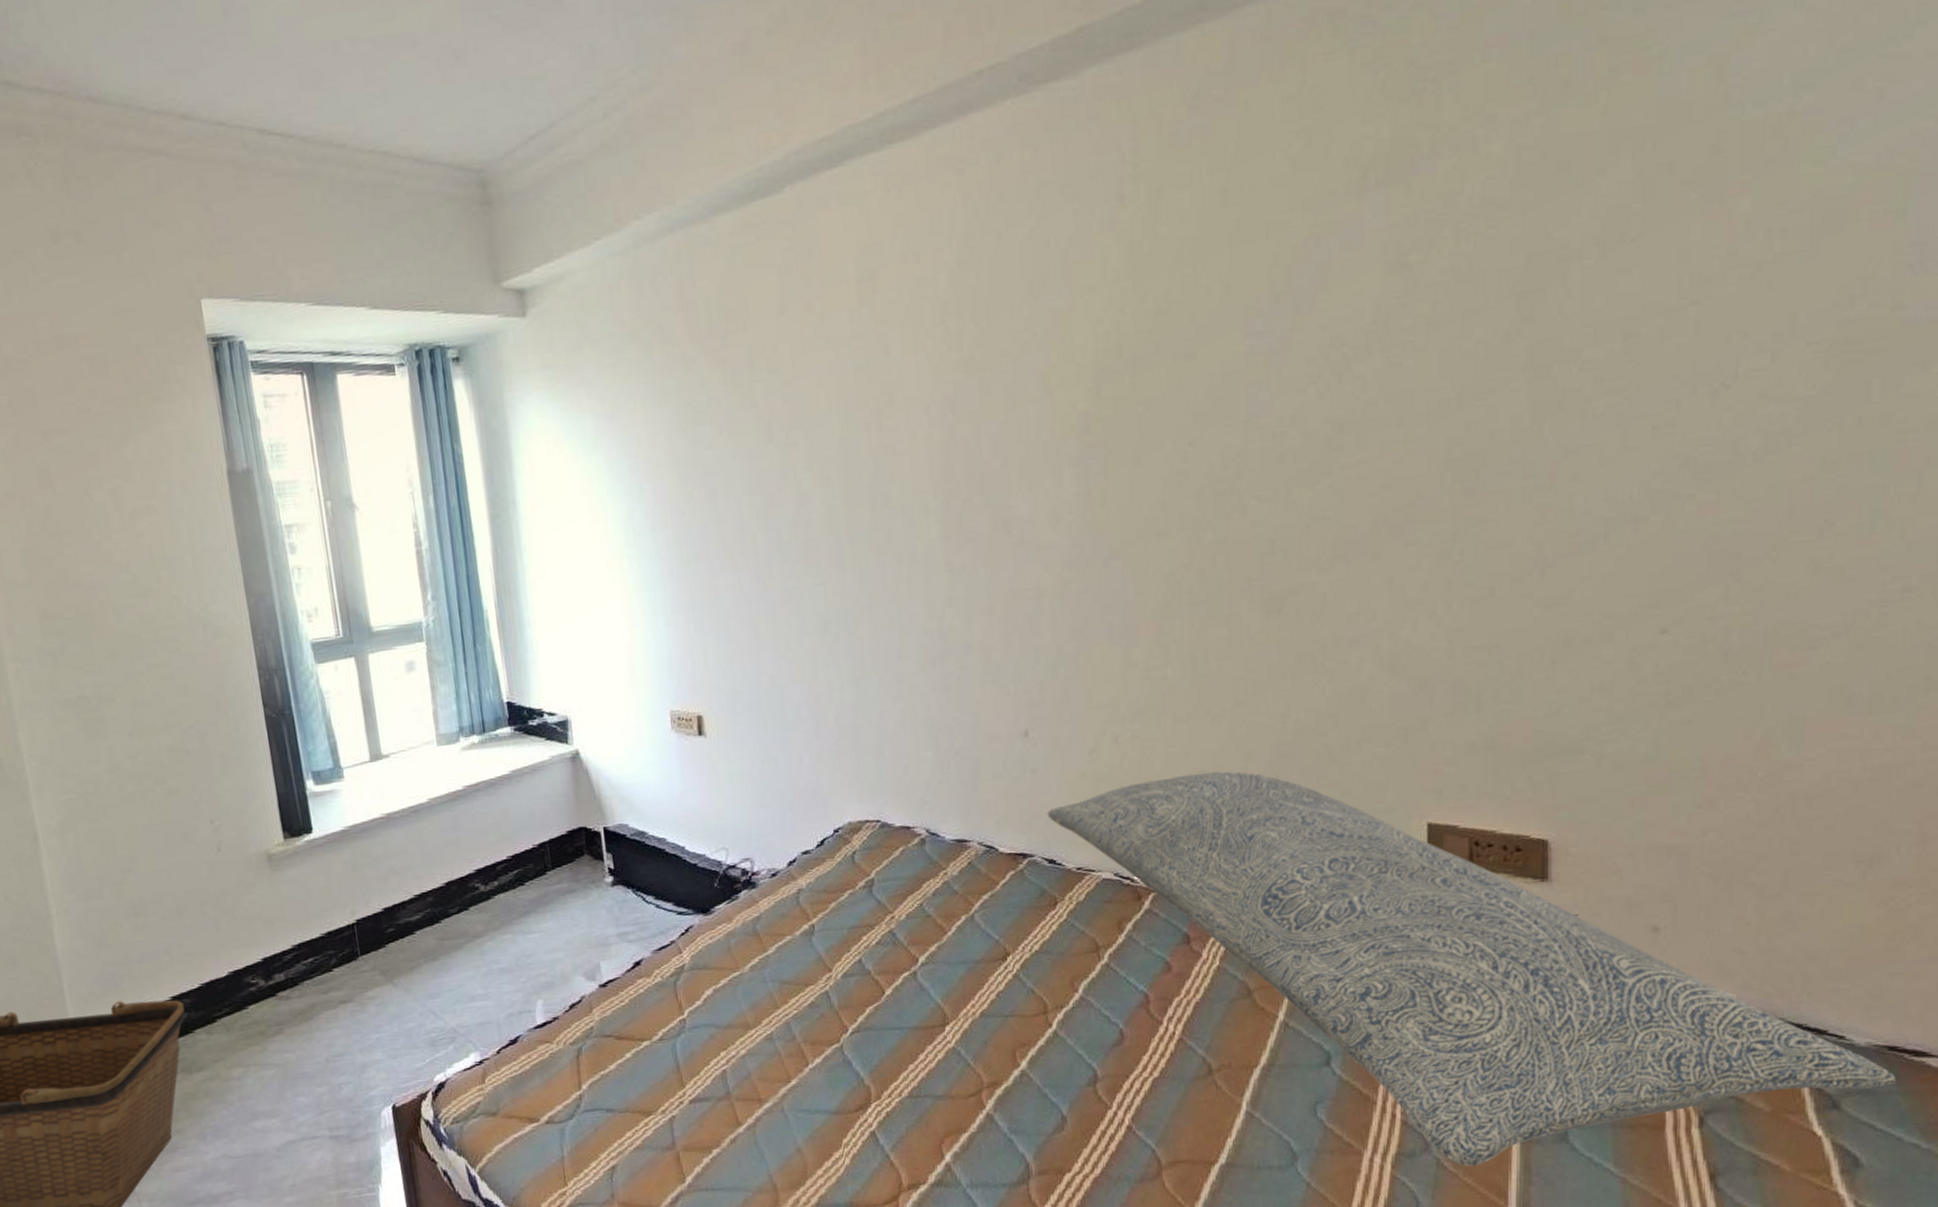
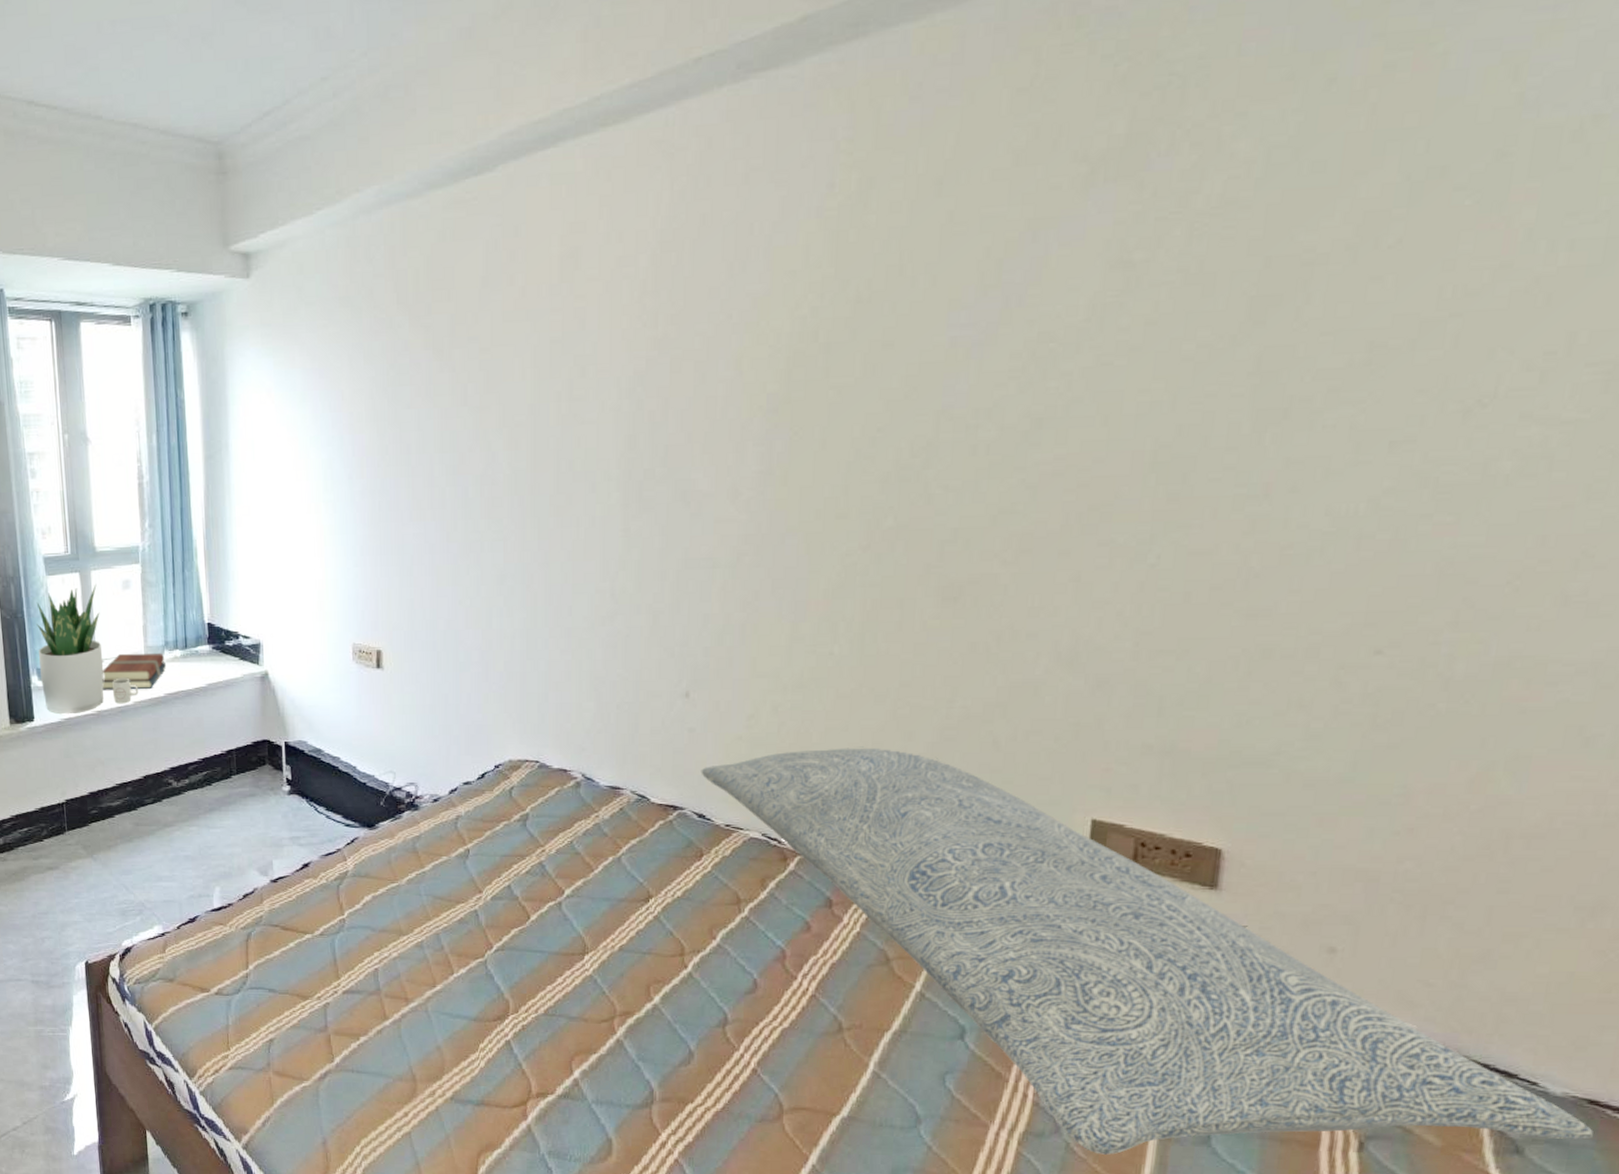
planter: none [306,668,393,822] -> present [36,584,104,715]
books: none [389,741,464,788] -> present [102,653,167,689]
mug: none [402,772,434,804] -> present [112,677,139,704]

